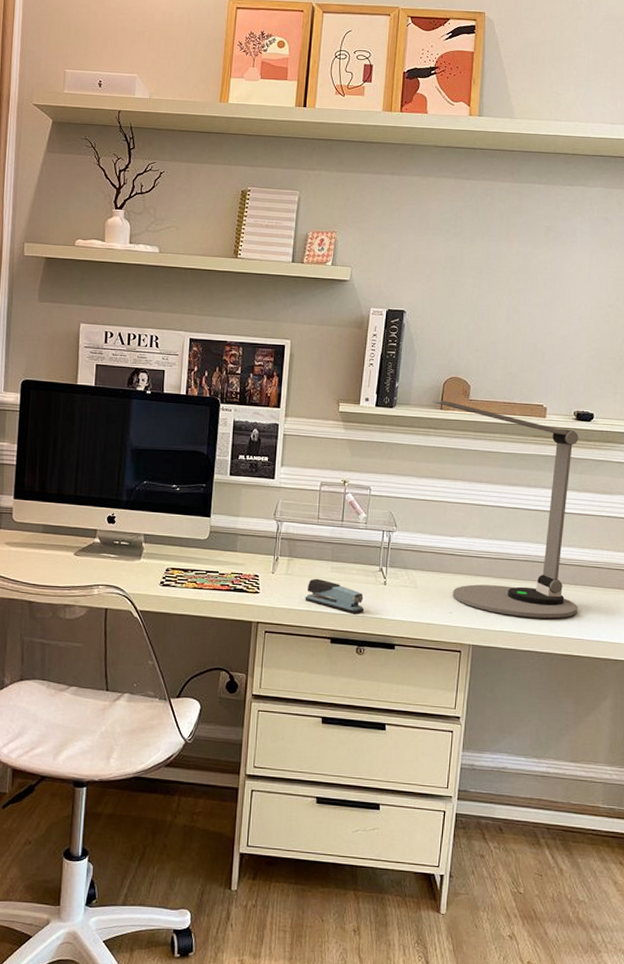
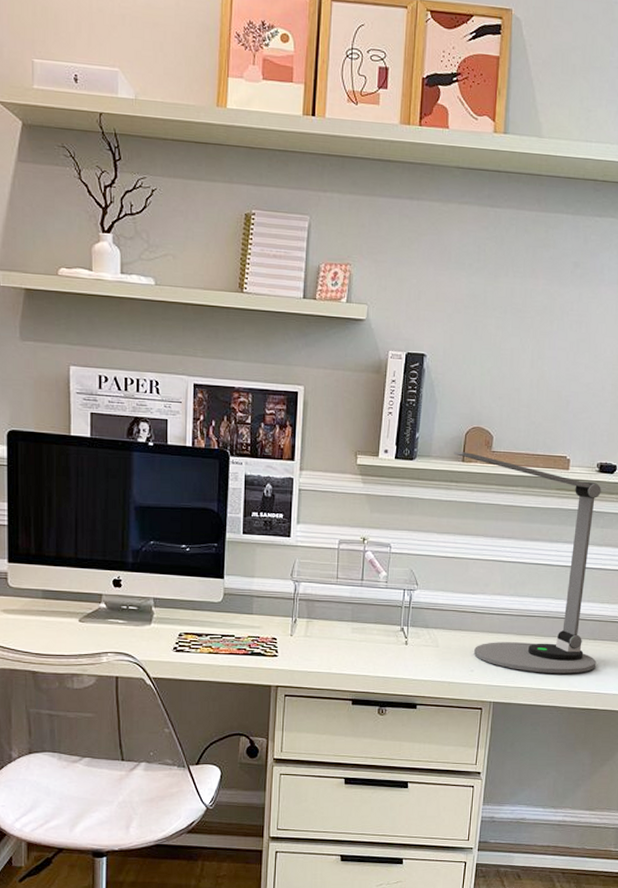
stapler: present [305,578,364,613] -> none [325,639,386,674]

